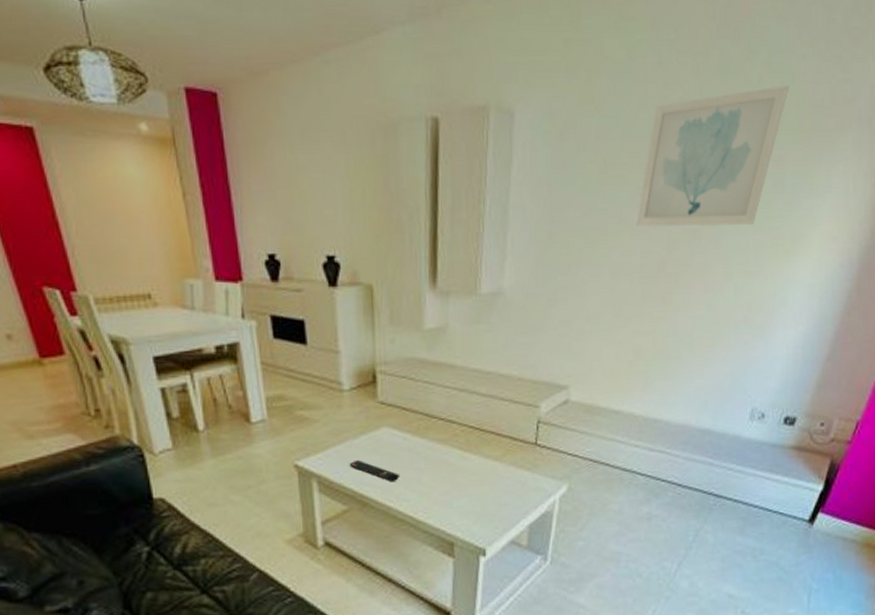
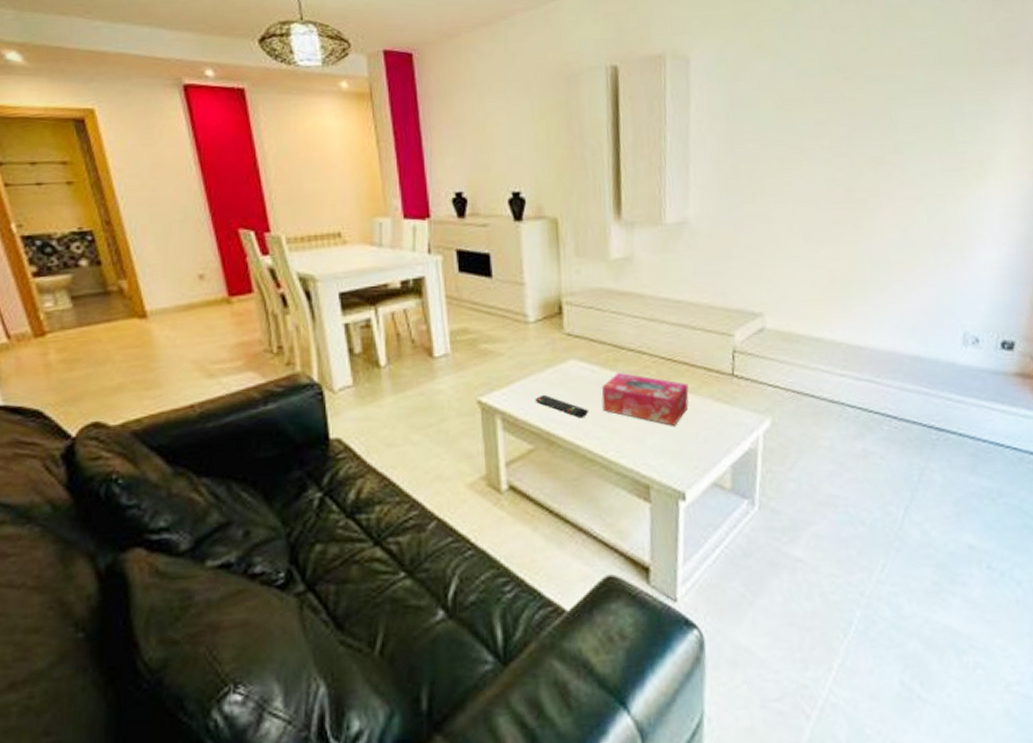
tissue box: none [412,440,494,490] -> present [601,372,689,426]
wall art: present [636,86,789,227] -> none [817,25,954,156]

